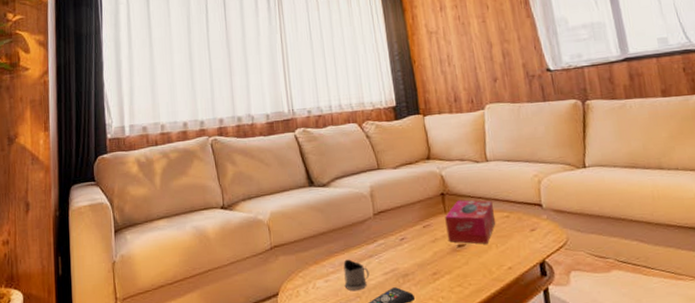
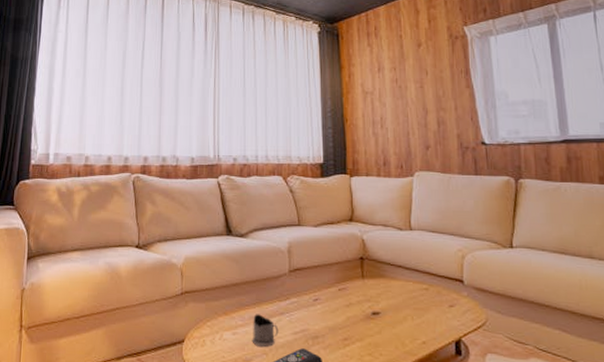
tissue box: present [445,199,496,244] -> none [362,266,414,315]

